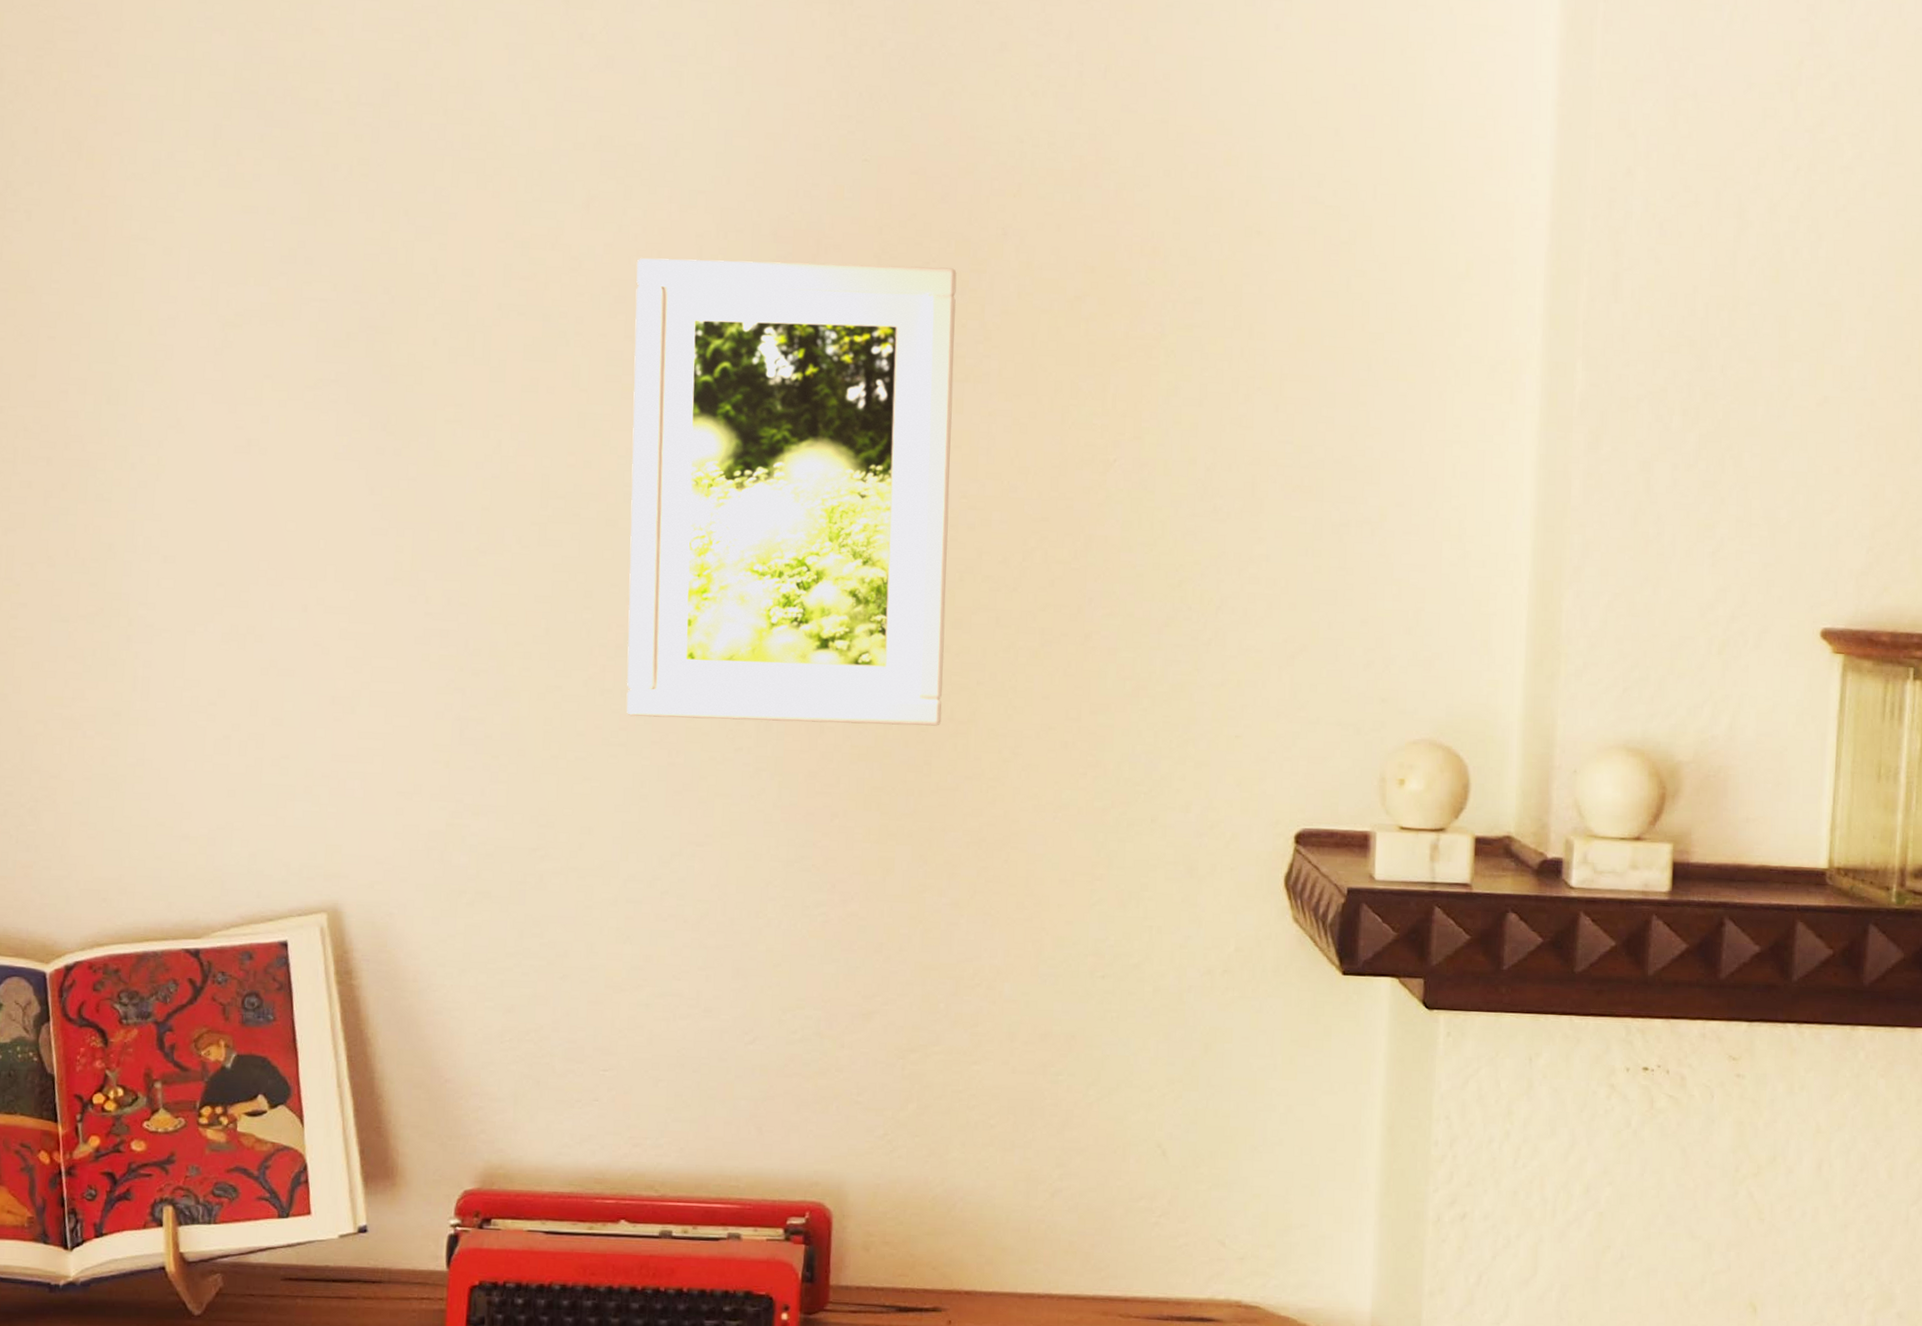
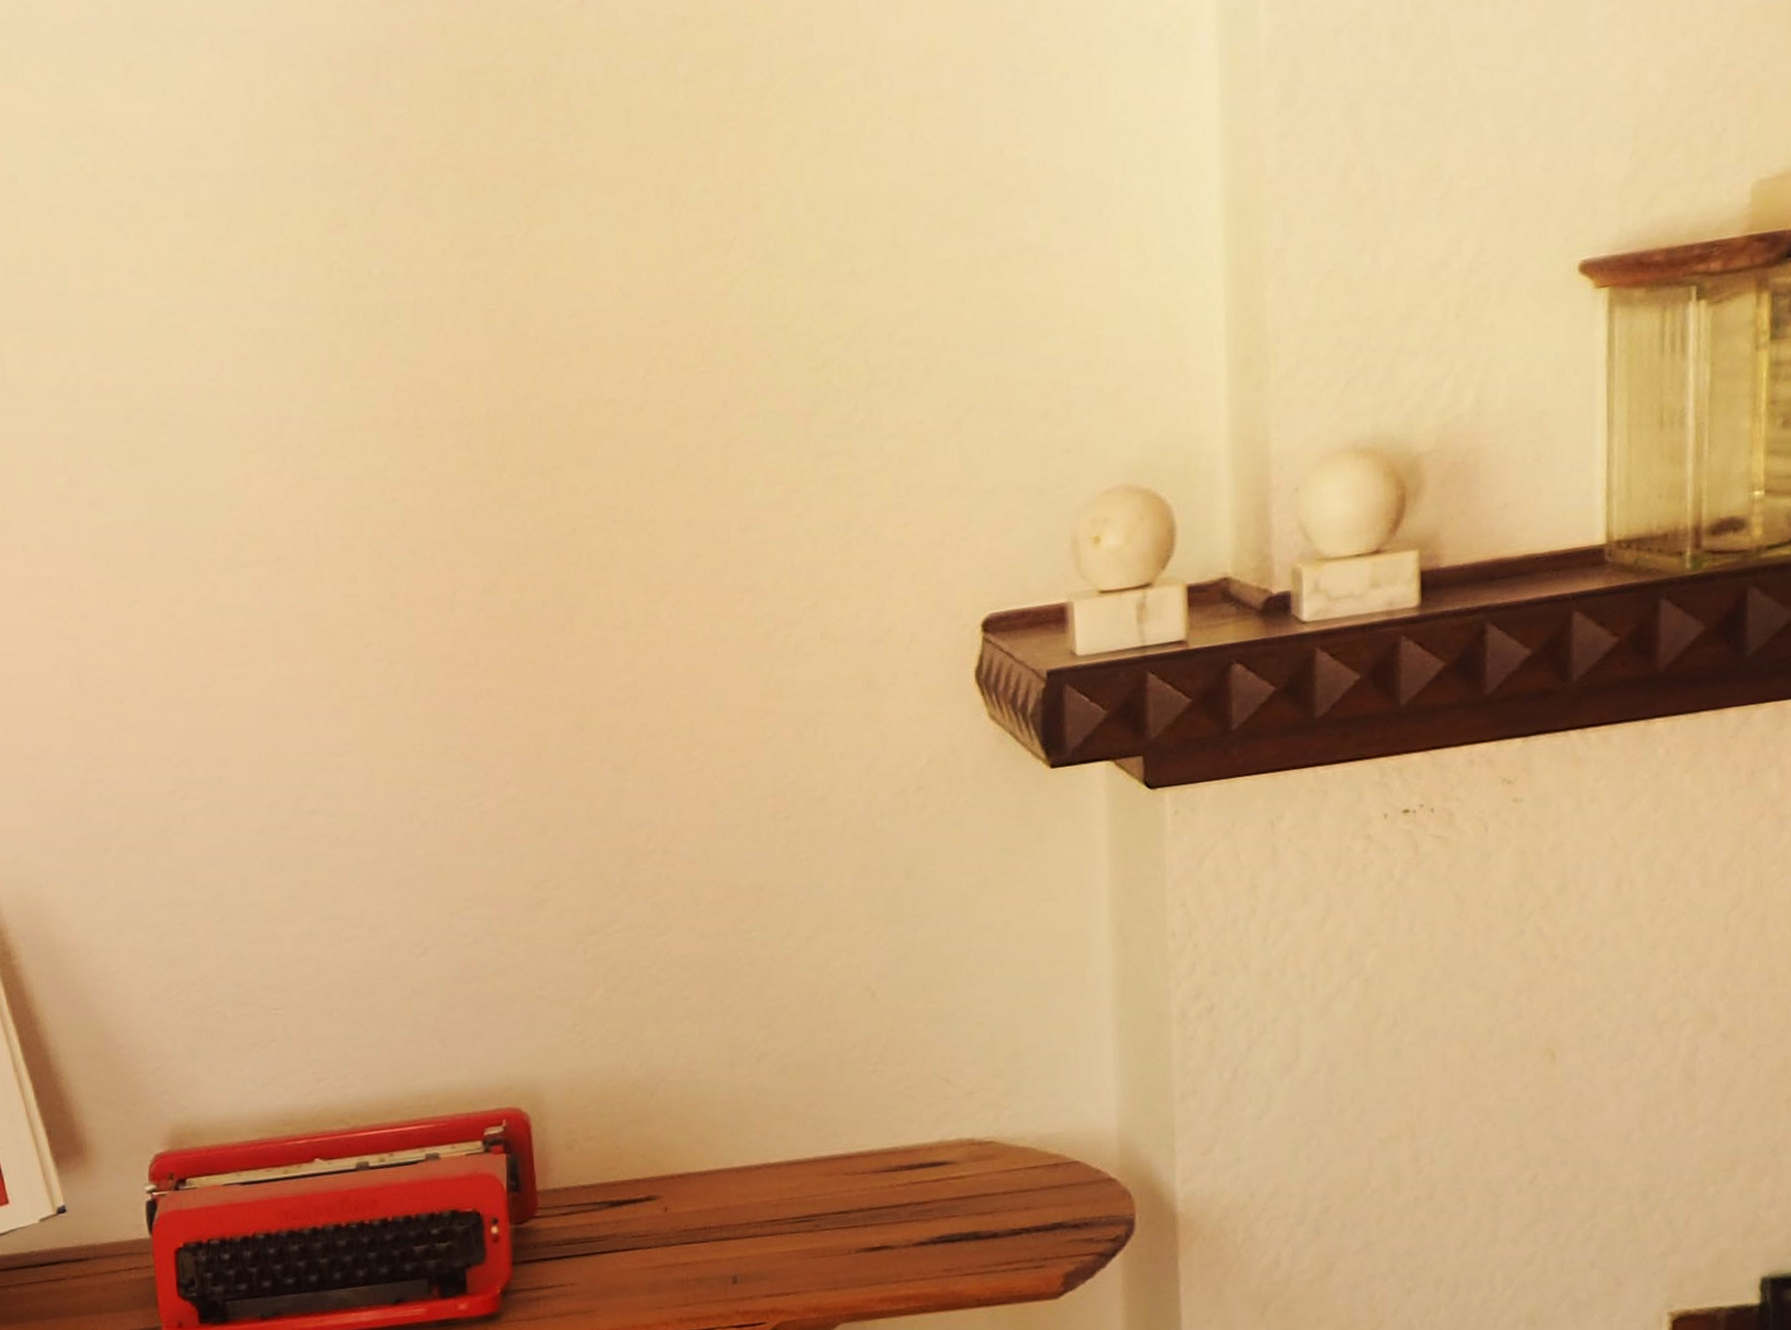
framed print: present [626,258,957,726] -> none [186,55,579,631]

